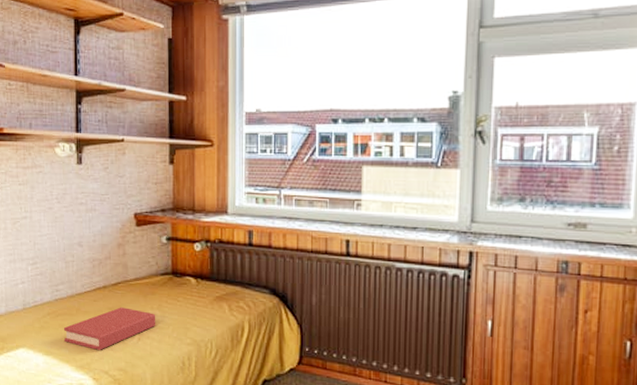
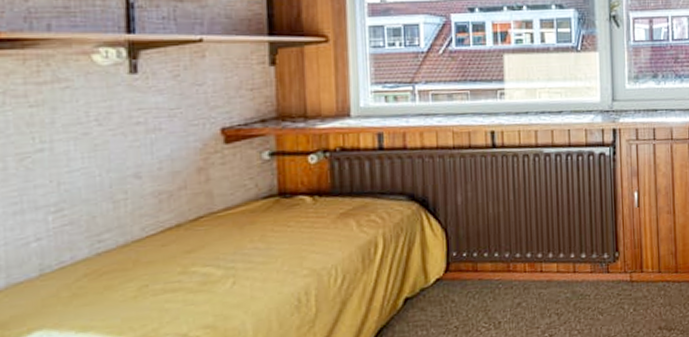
hardback book: present [63,307,156,350] -> none [112,246,259,310]

